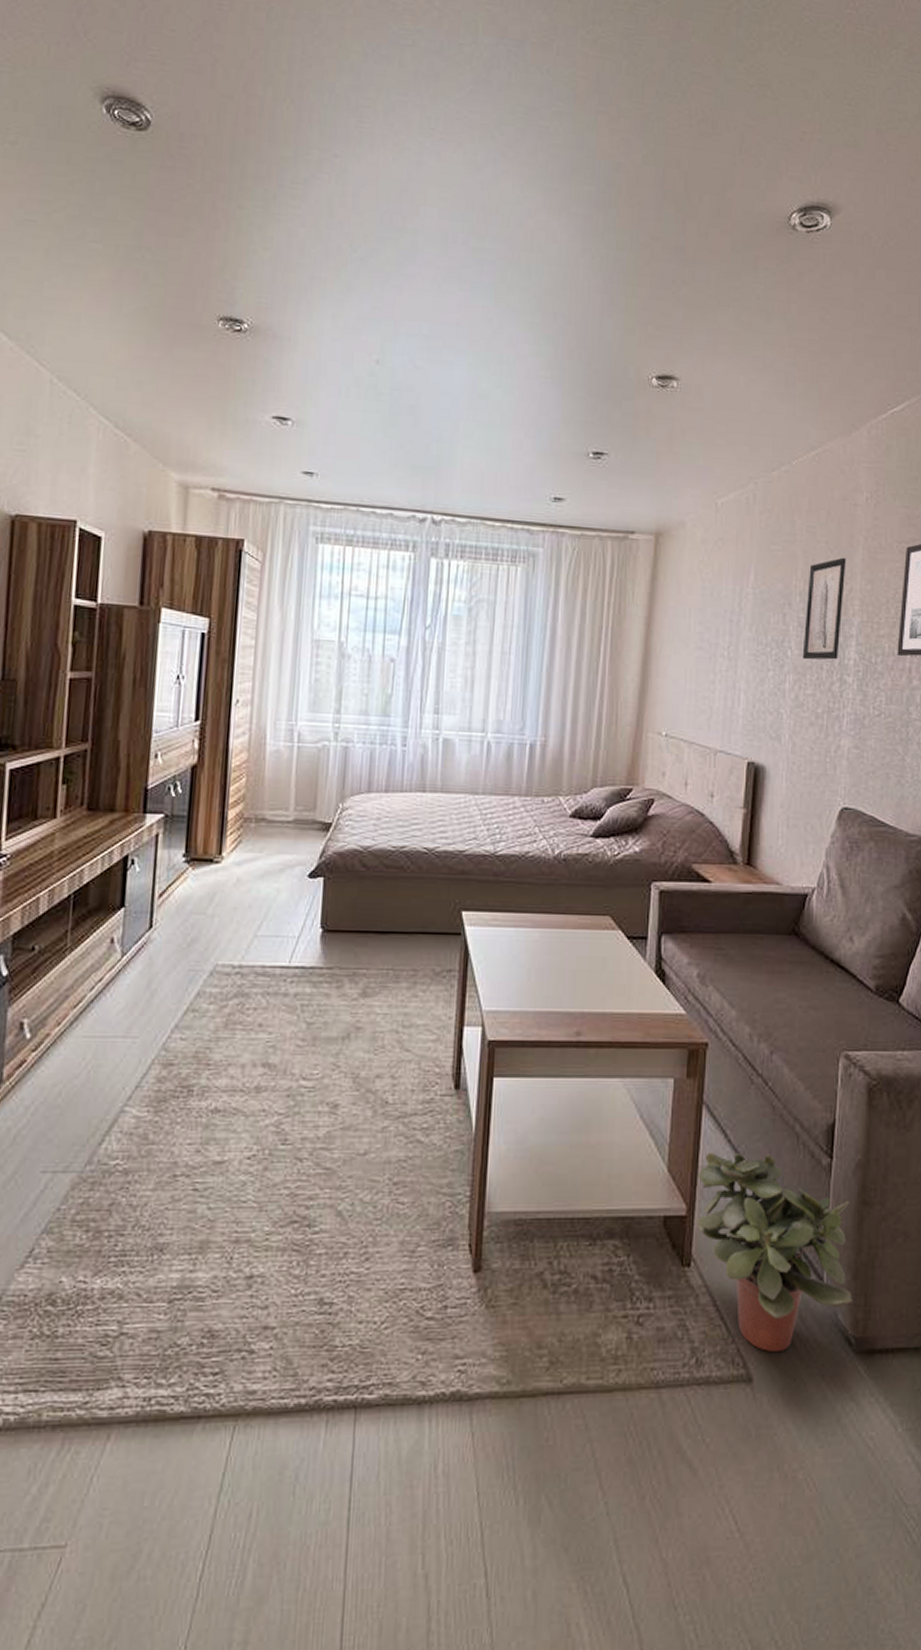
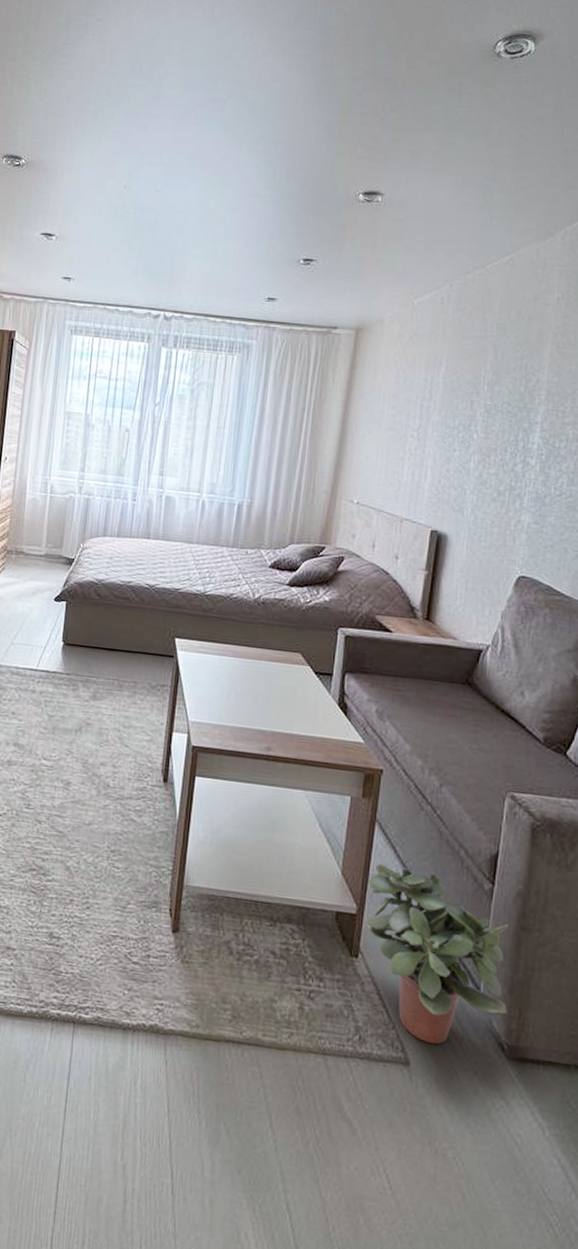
wall art: present [802,557,846,660] -> none [487,351,535,444]

